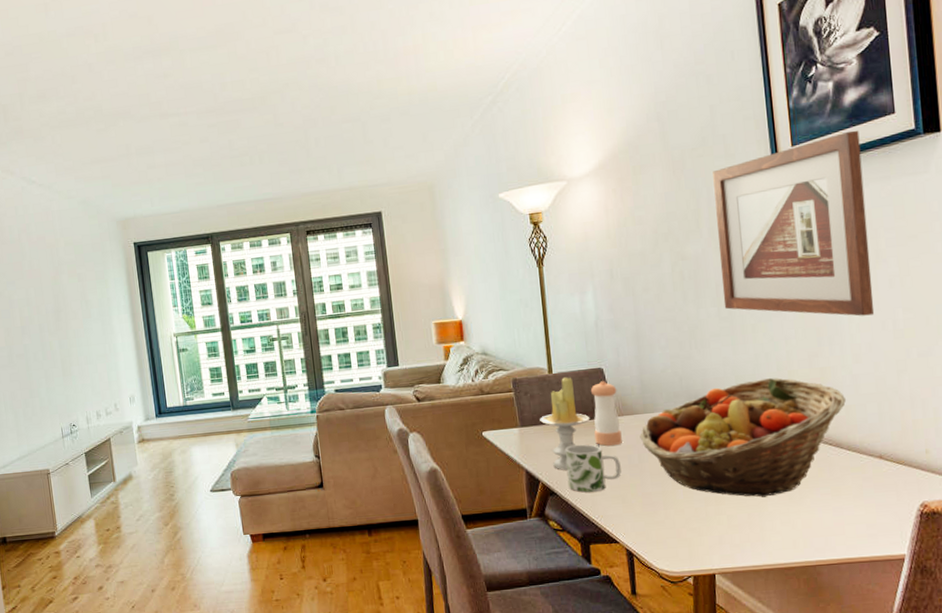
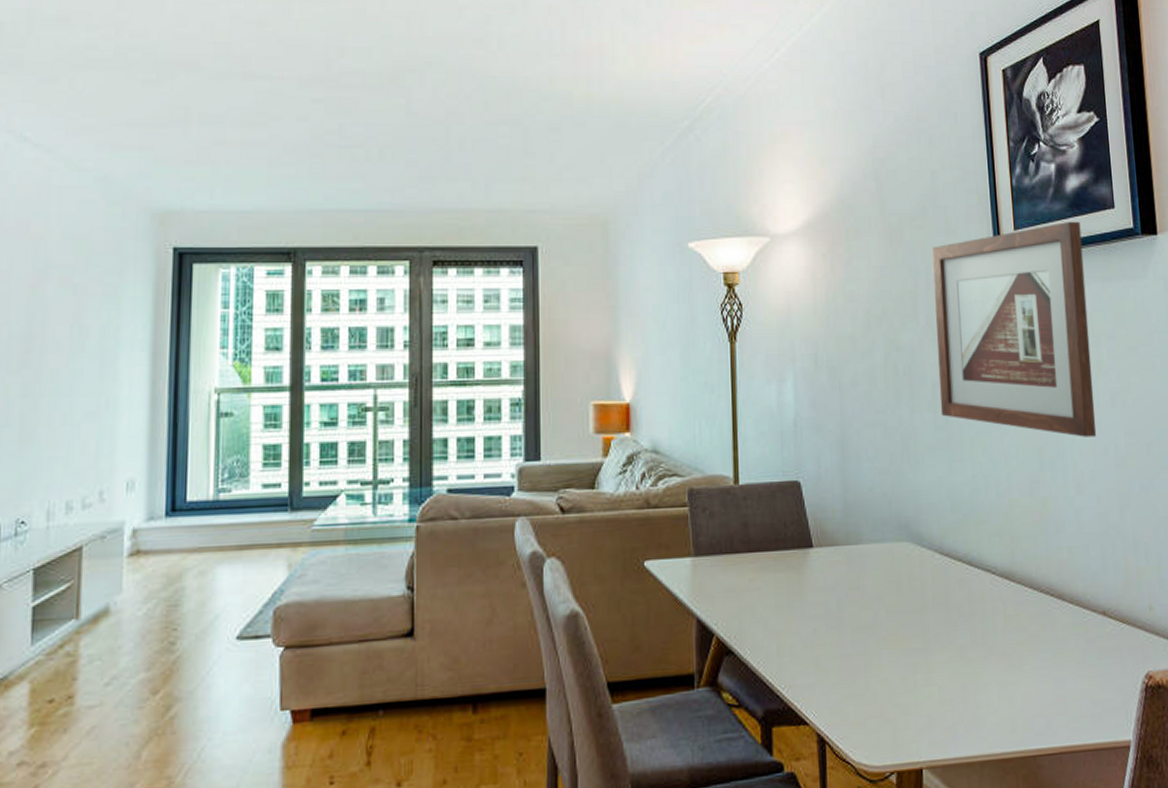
candle: present [540,377,590,470] -> none [719,490,782,619]
mug: present [564,444,621,493] -> none [747,583,816,652]
pepper shaker: present [590,381,622,446] -> none [783,499,819,587]
fruit basket: present [640,378,846,498] -> none [840,507,1068,663]

